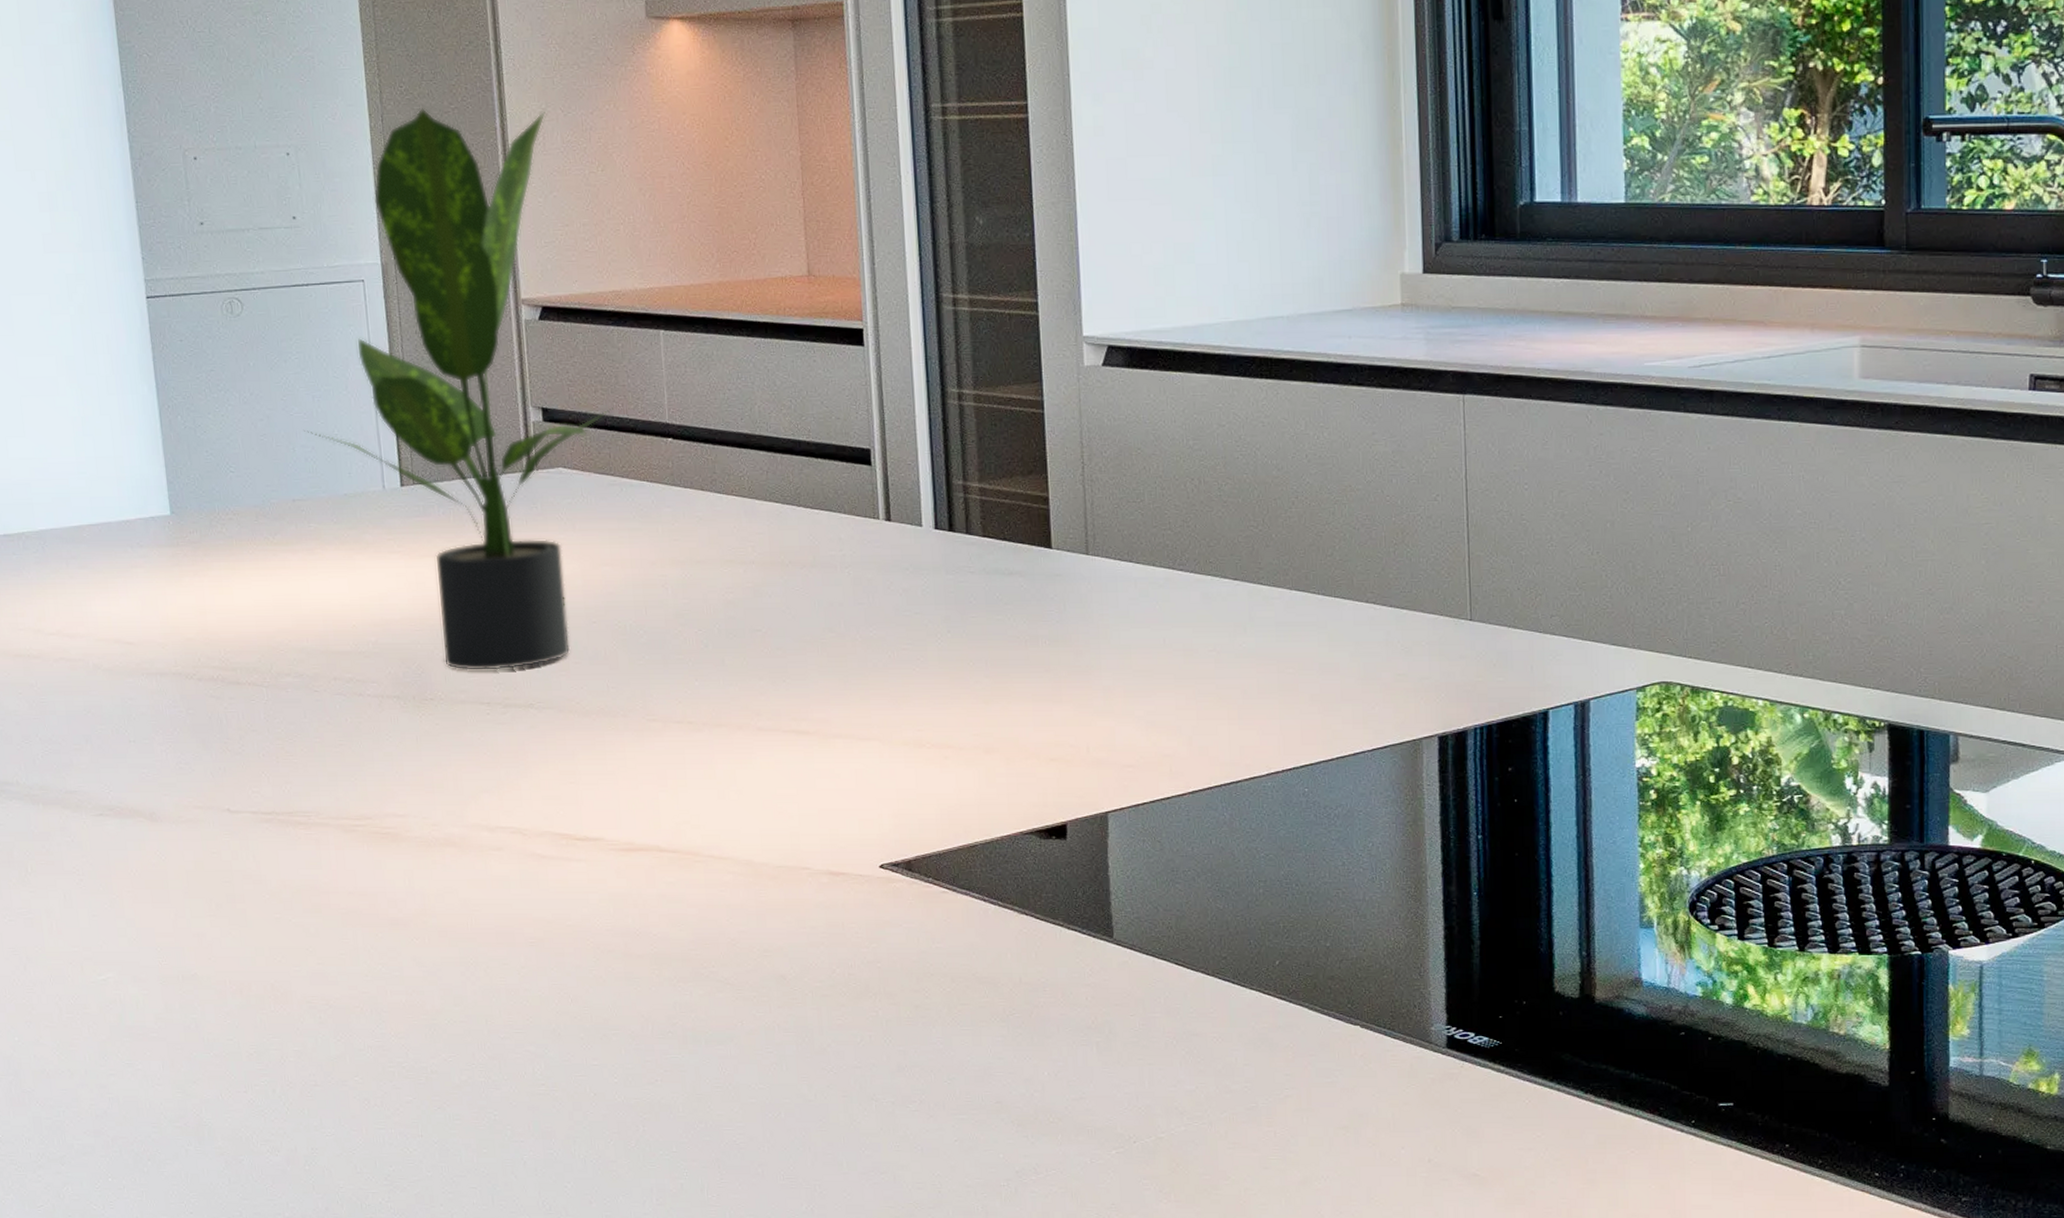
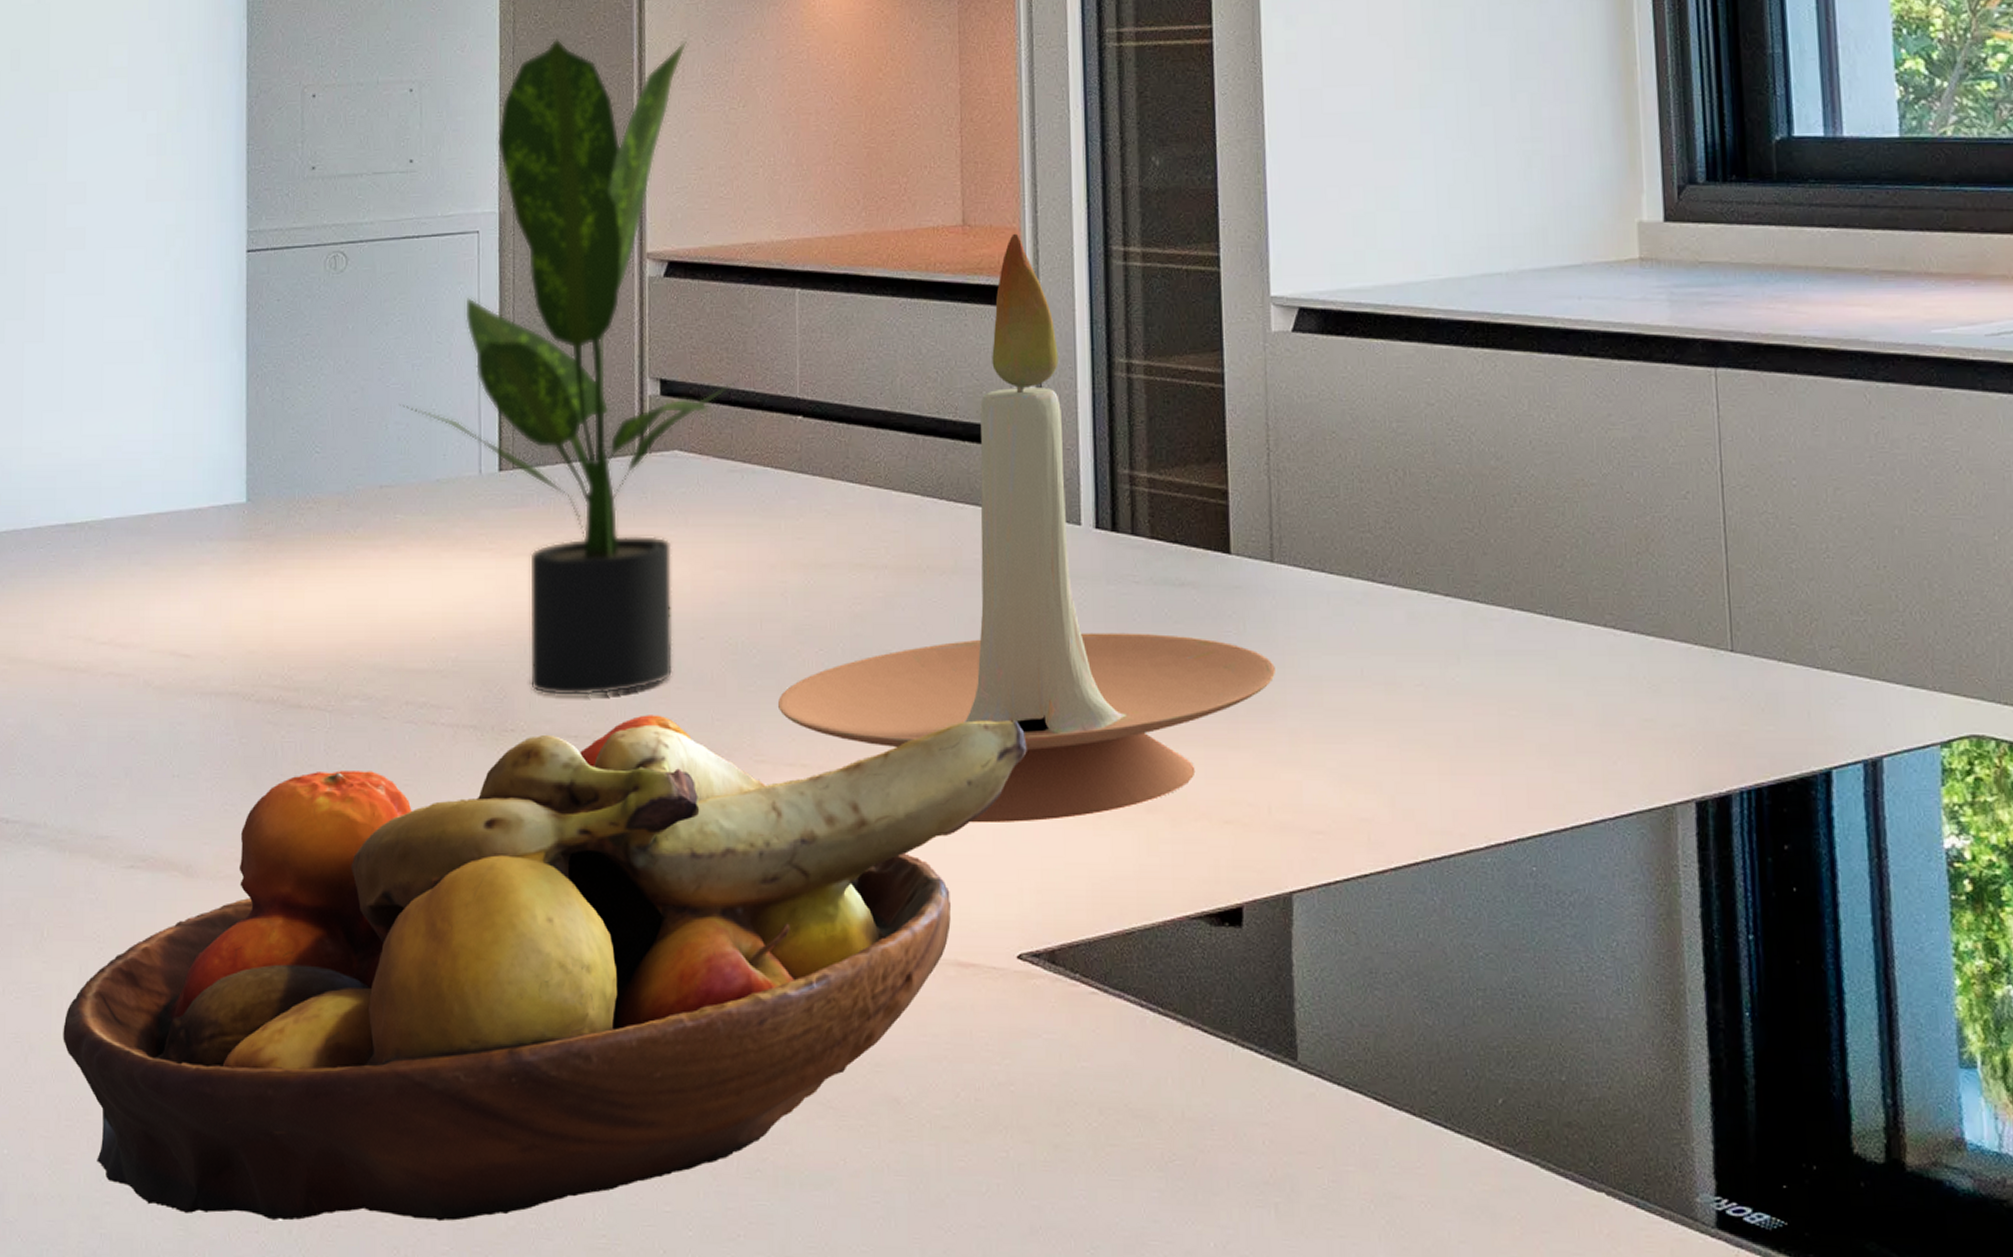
fruit bowl: none [55,684,882,1083] -> present [63,715,1027,1222]
candle holder: none [664,282,1091,765] -> present [777,233,1275,824]

